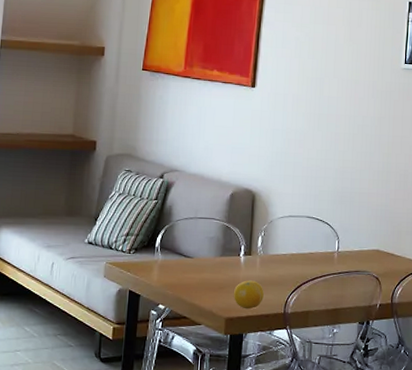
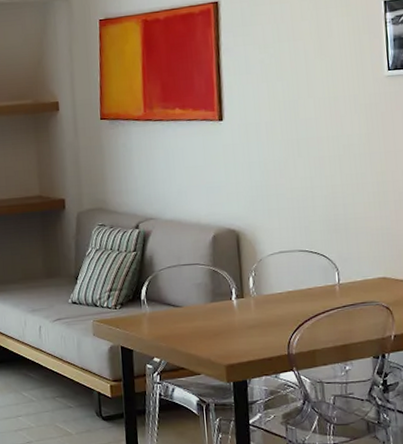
fruit: present [234,280,264,310] -> none [231,323,264,354]

